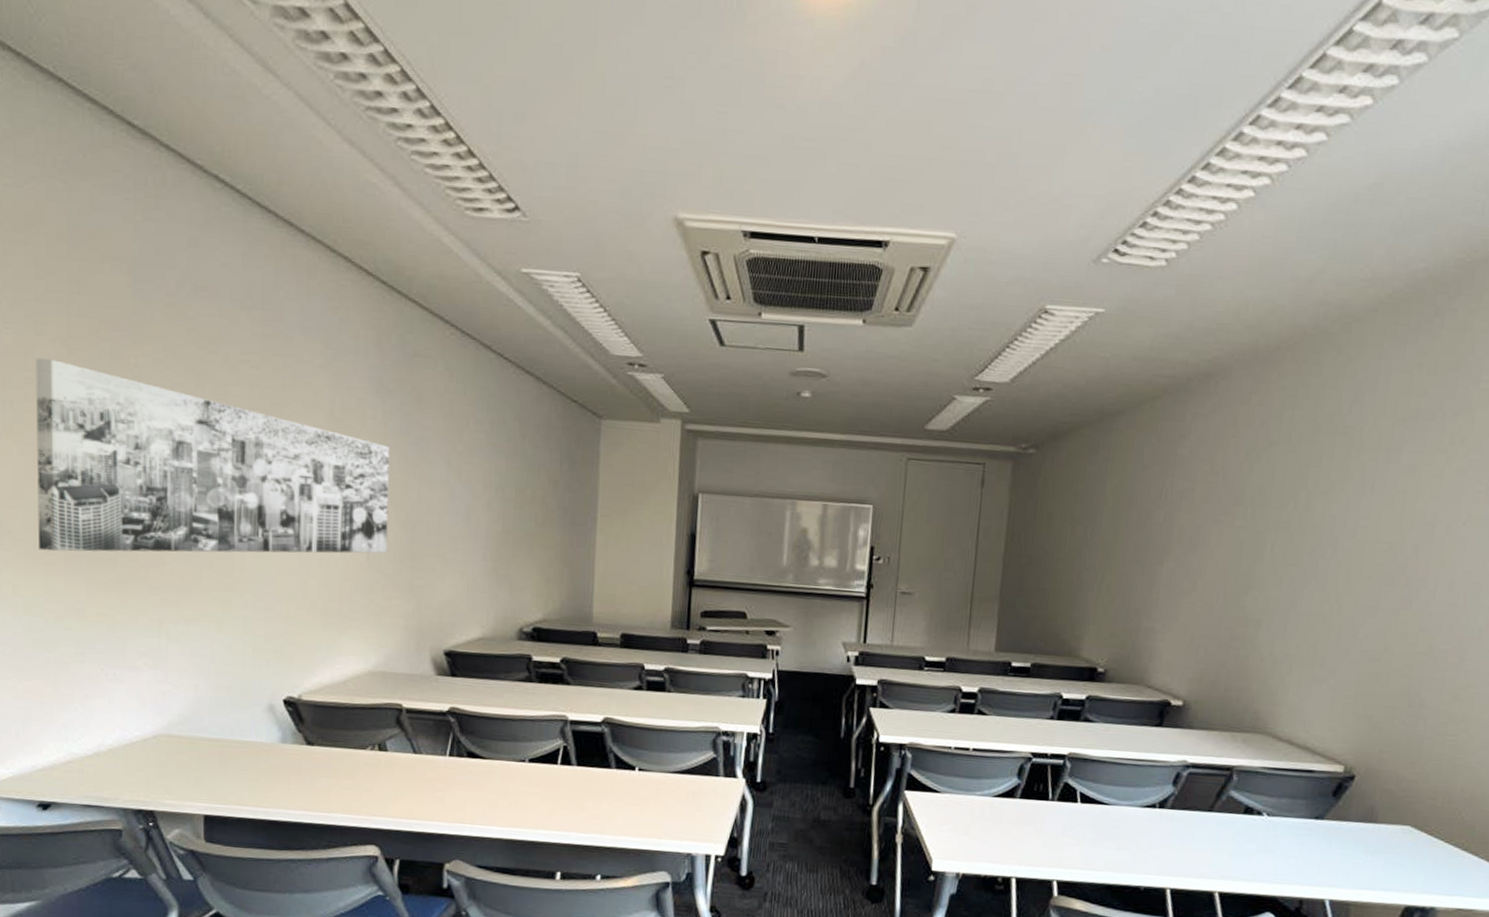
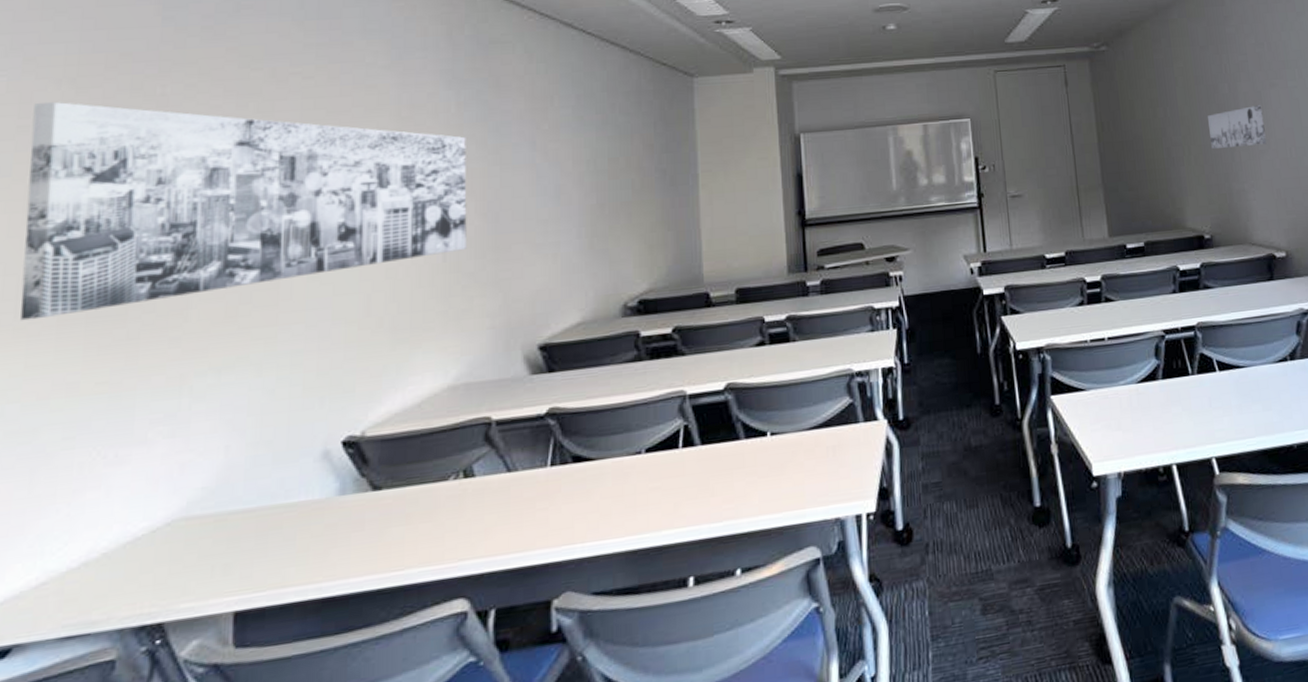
wall art: none [1128,540,1198,585] -> present [1207,105,1267,149]

